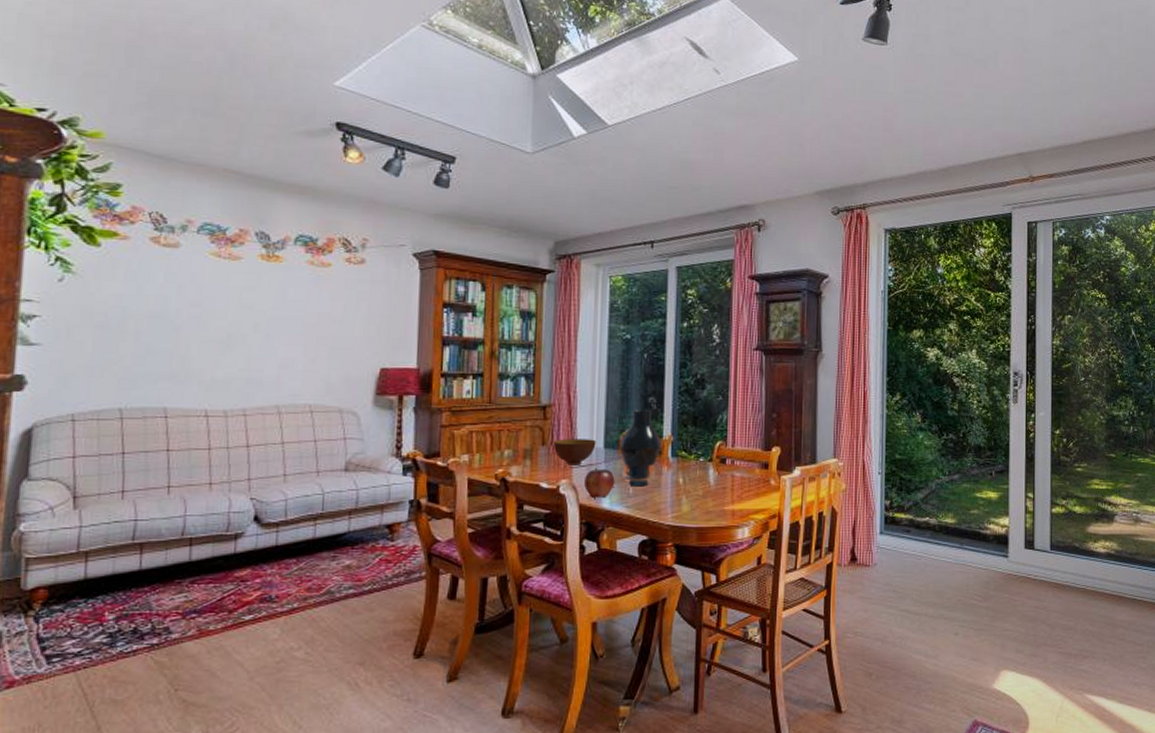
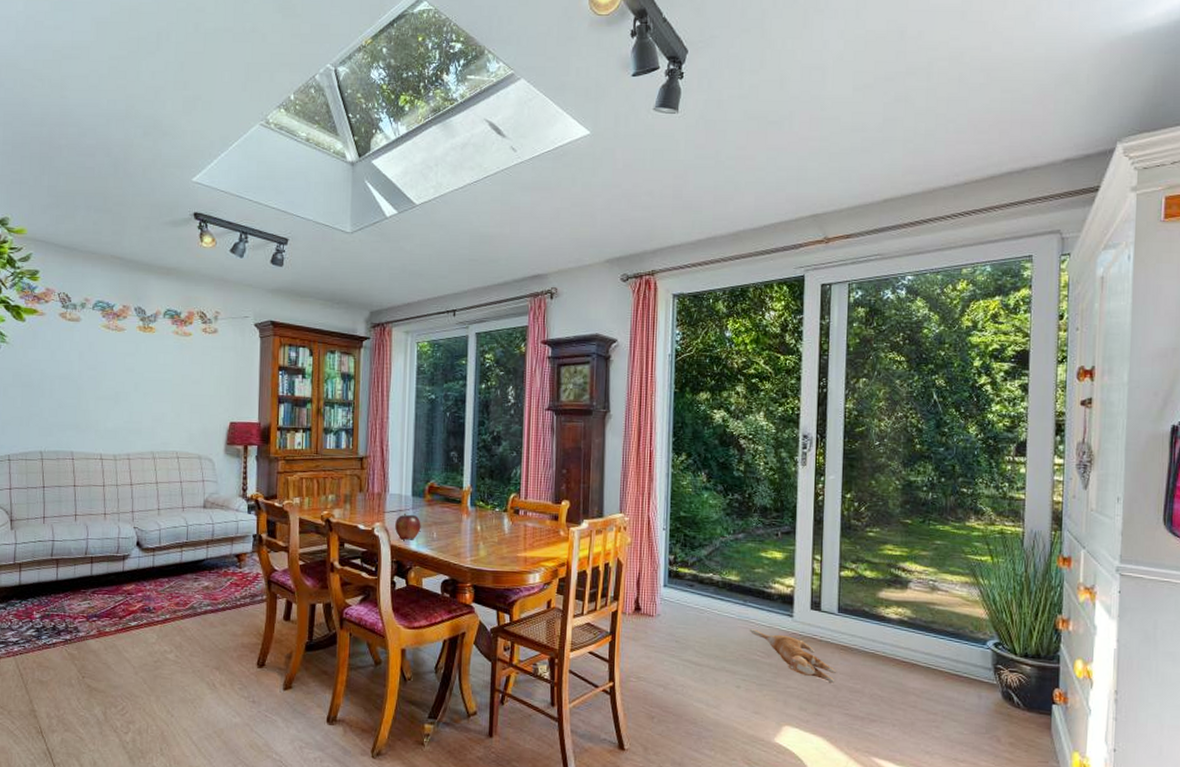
bowl: present [553,439,596,465] -> none [368,486,405,511]
vase: present [619,409,662,487] -> none [425,462,462,532]
cat: none [966,573,1051,622] -> present [749,629,837,683]

